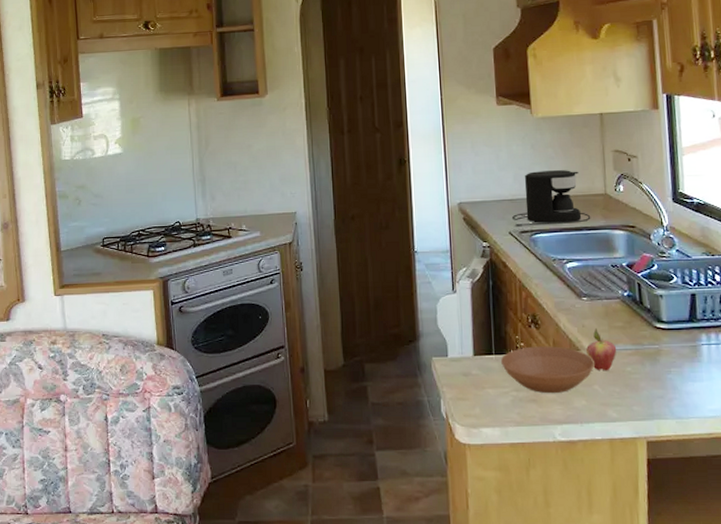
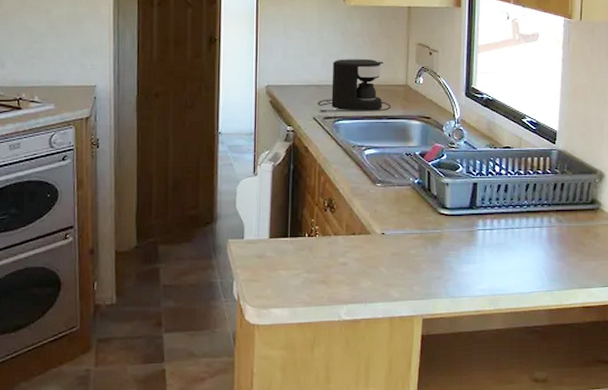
bowl: present [500,346,595,394] -> none [295,229,382,275]
fruit: present [585,328,617,371] -> none [375,213,404,254]

